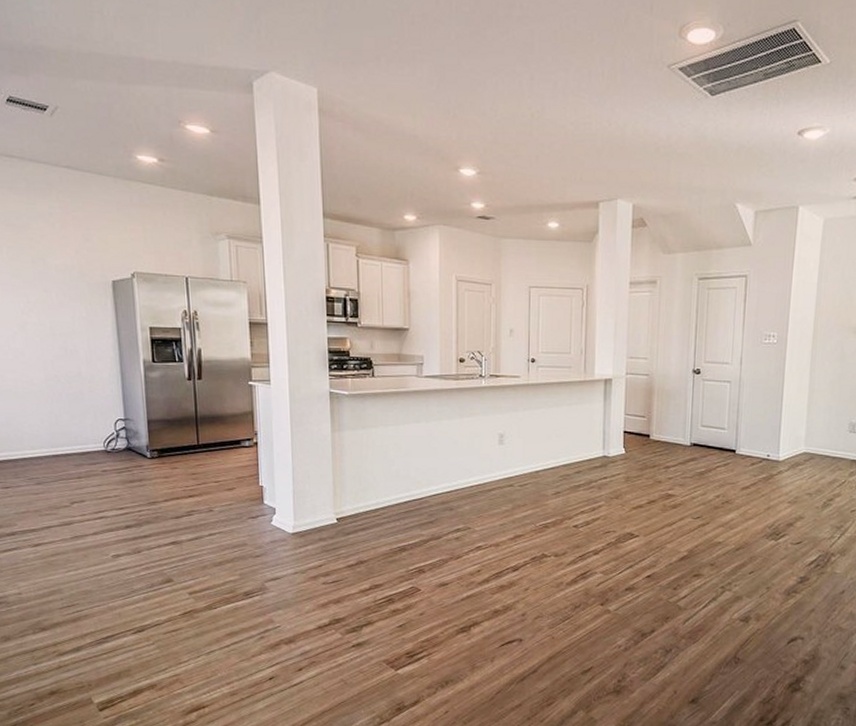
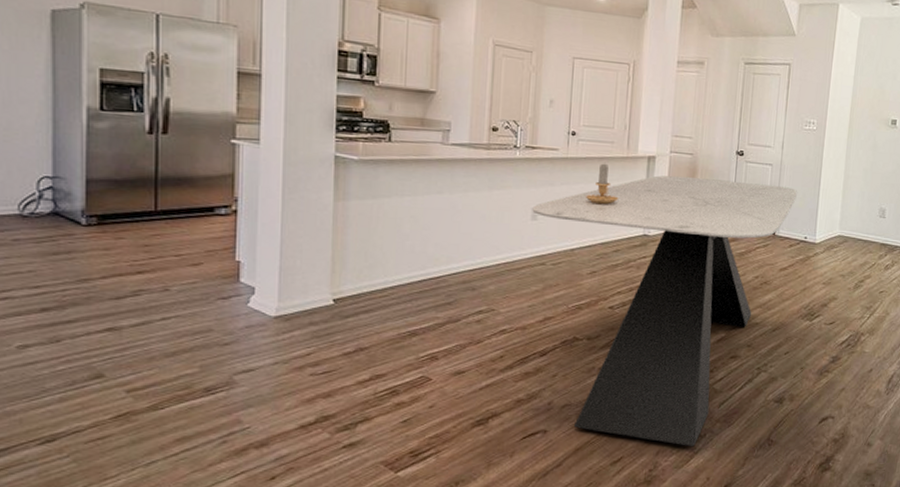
dining table: none [499,397,759,661] -> present [532,175,798,447]
candlestick: none [547,388,578,428] -> present [586,163,619,205]

